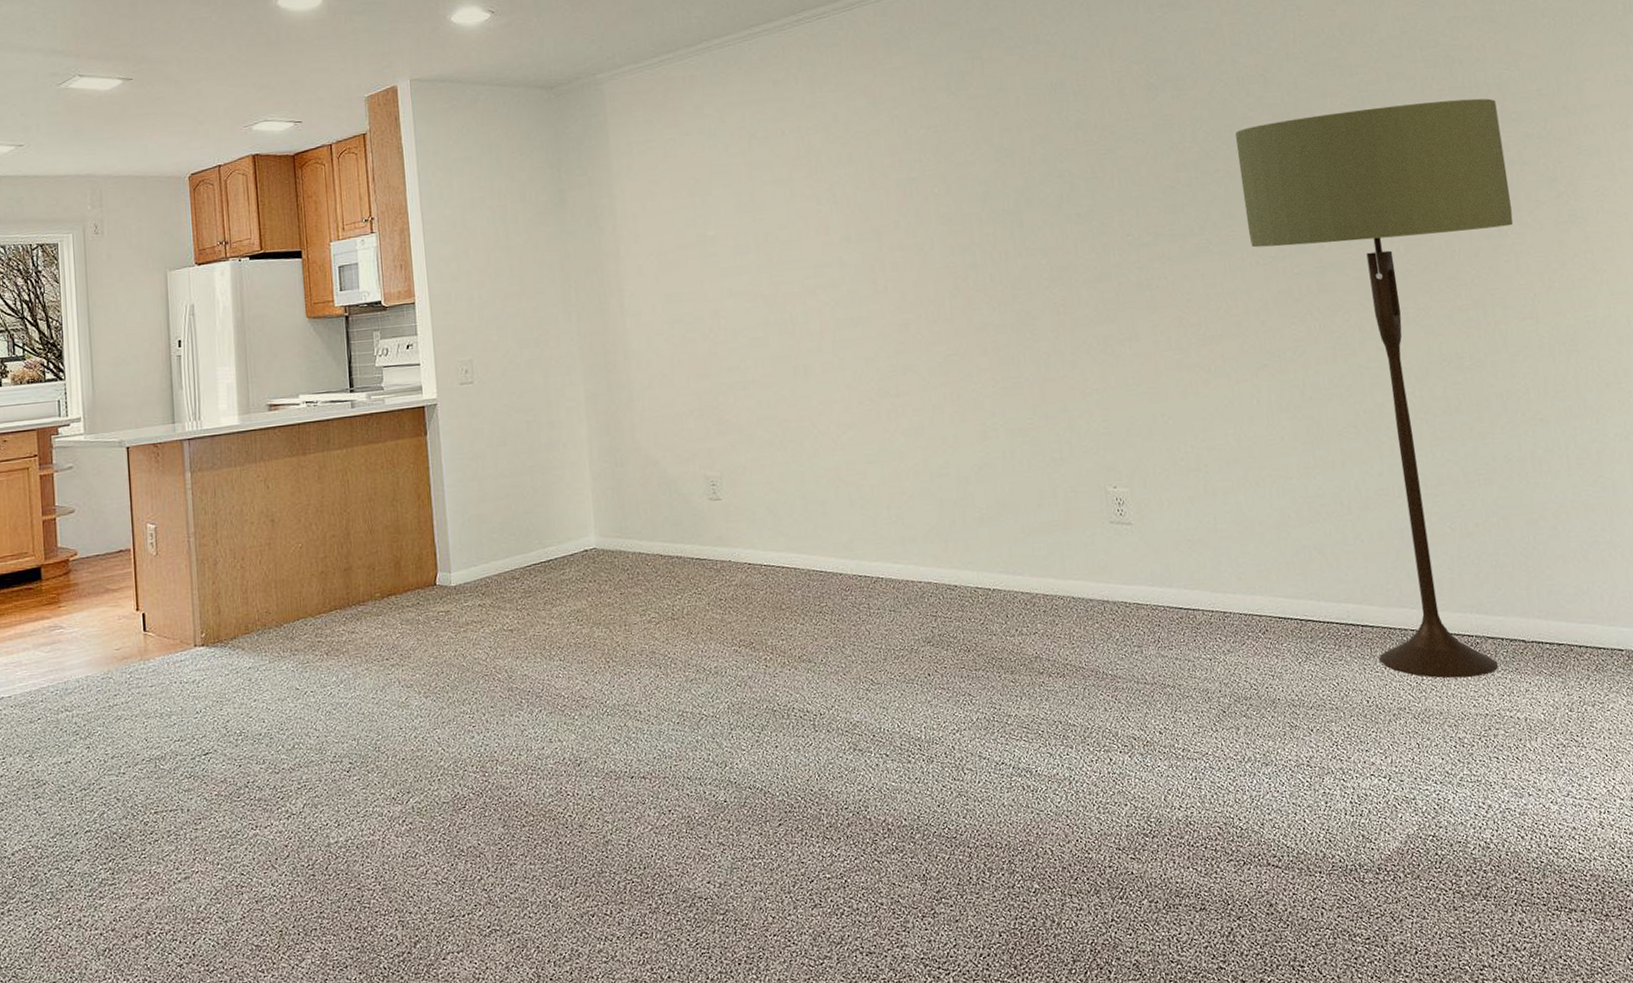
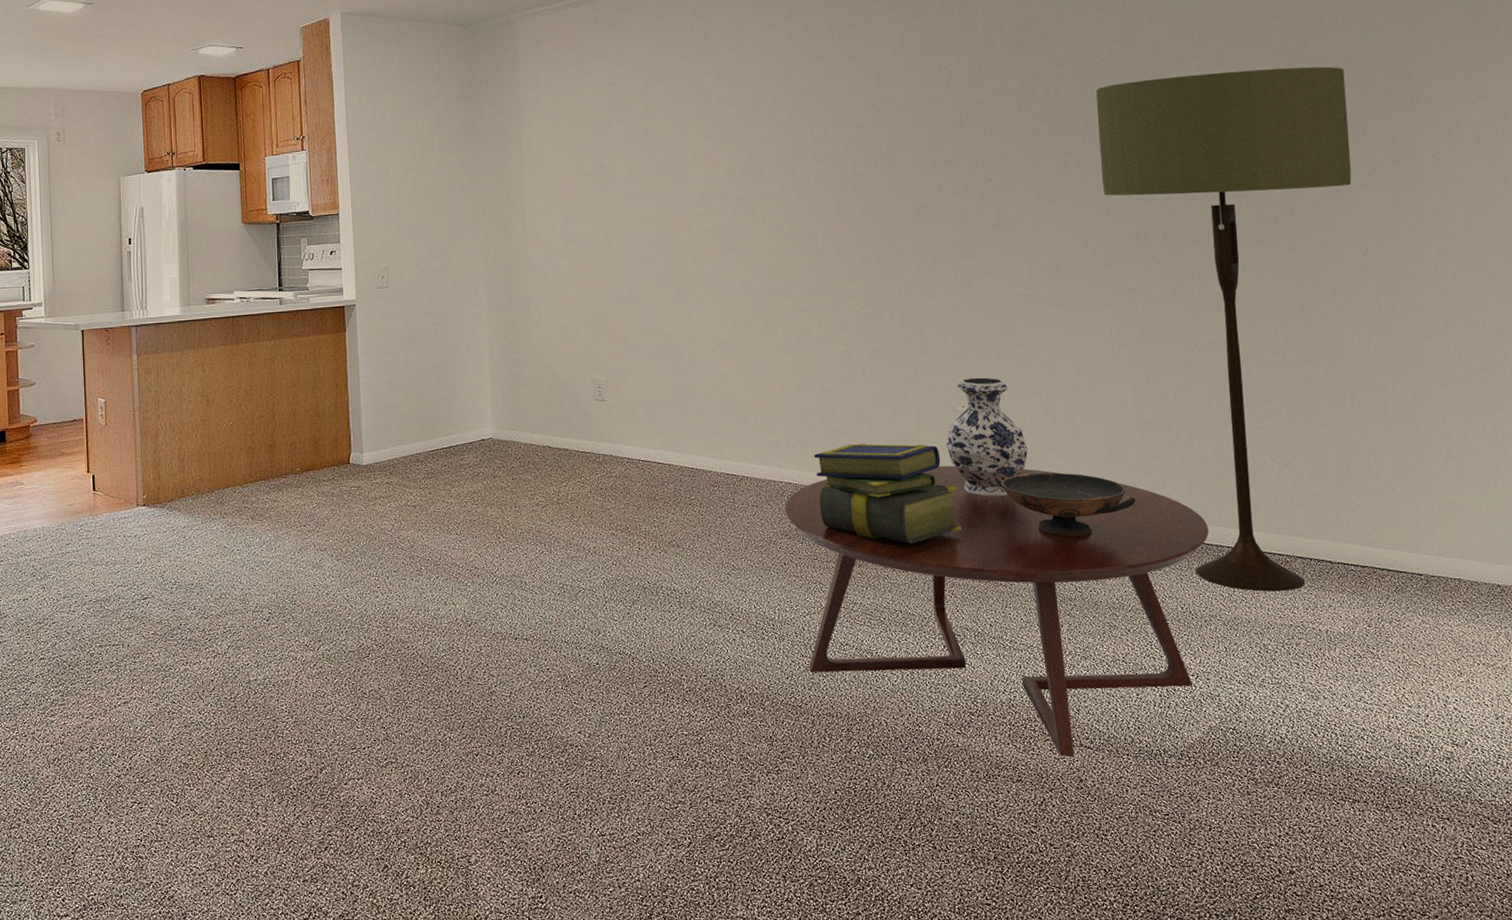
coffee table: none [925,553,1391,879] -> present [785,465,1210,757]
stack of books: none [954,532,1122,645] -> present [813,443,962,544]
vase: none [1099,453,1189,587] -> present [946,377,1029,496]
decorative bowl: none [1153,556,1309,628] -> present [994,472,1136,537]

